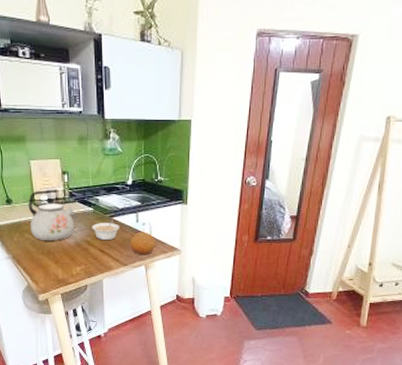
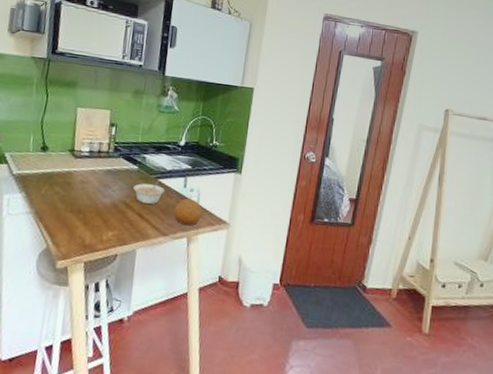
kettle: present [28,189,74,241] -> none [62,140,117,199]

